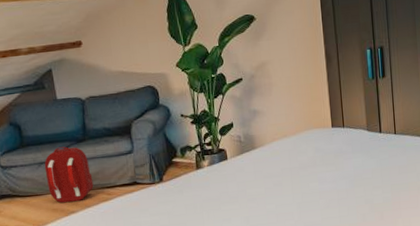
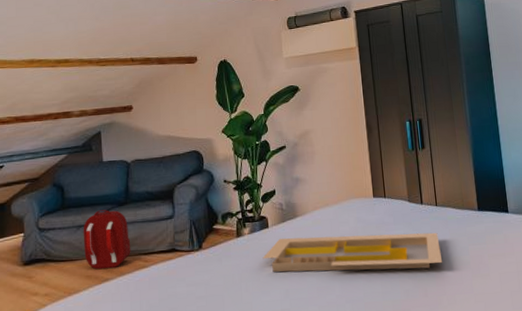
serving tray: none [222,159,400,201] -> present [262,232,443,273]

